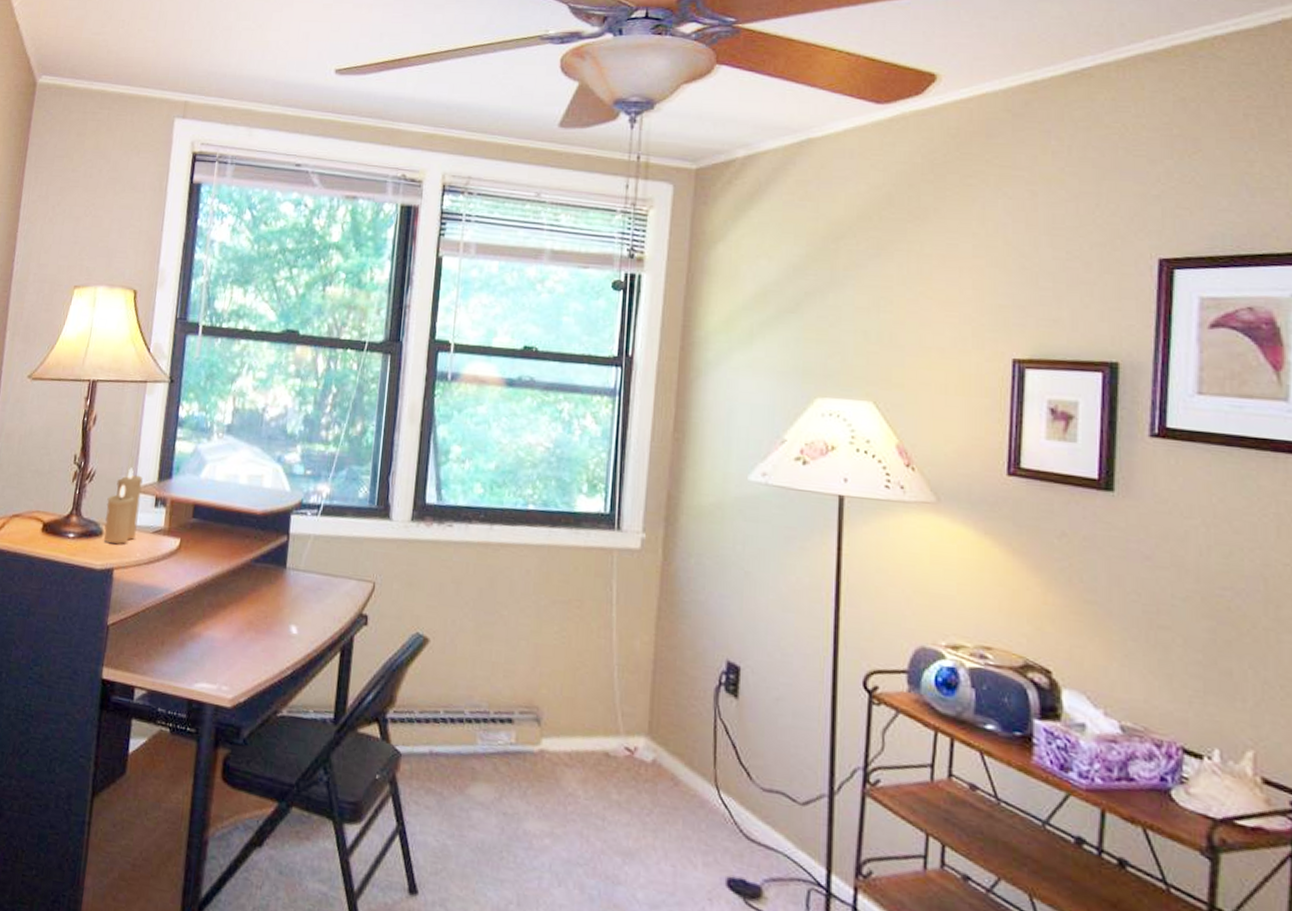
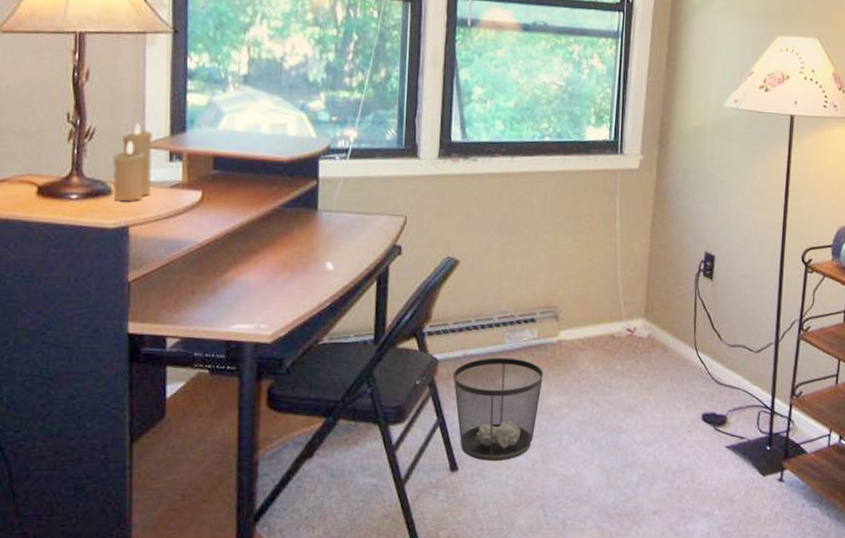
waste bin: none [416,759,522,893] -> present [452,358,544,461]

